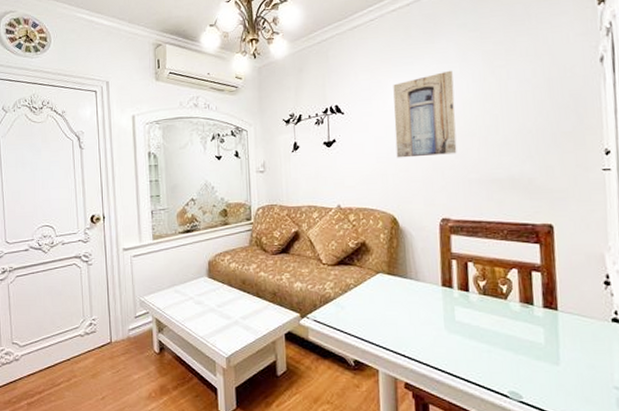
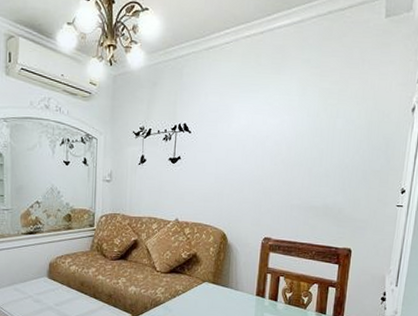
wall art: present [393,70,457,158] -> none [233,102,292,181]

